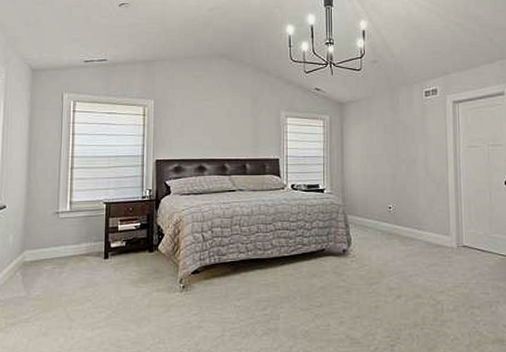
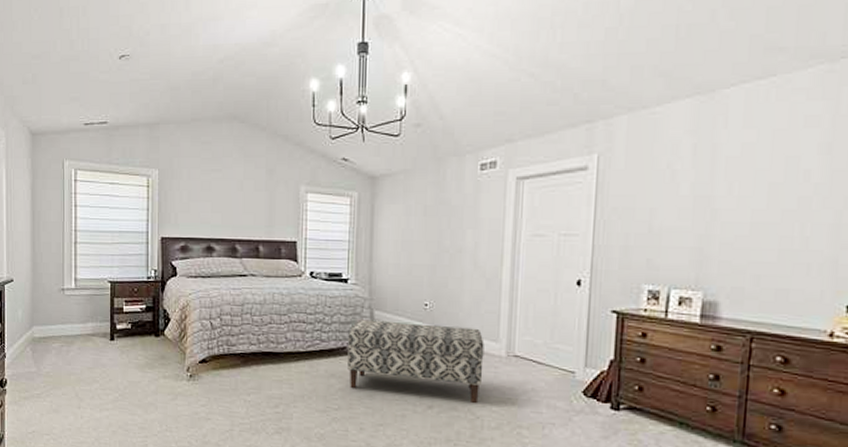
bench: none [326,223,440,291] -> present [347,319,485,404]

